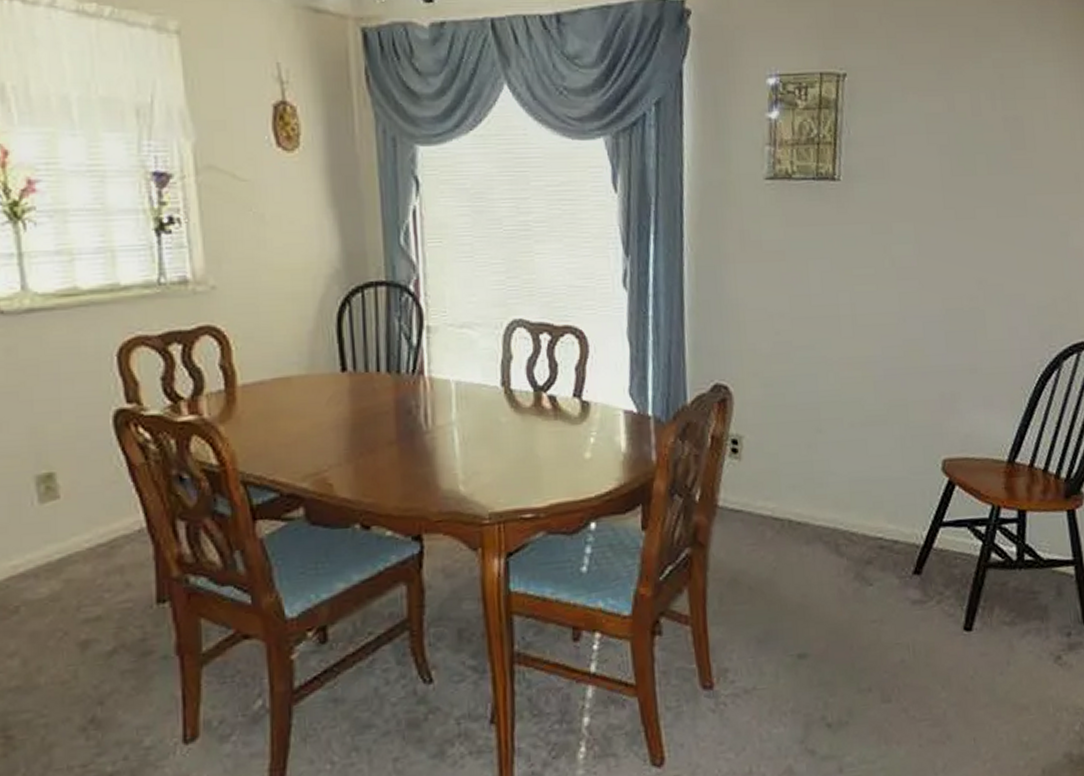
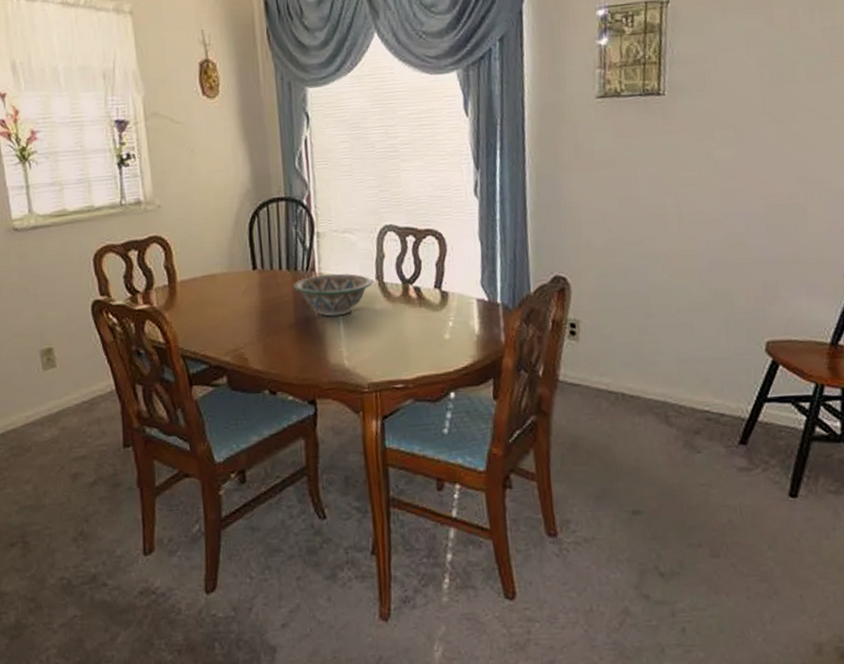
decorative bowl: none [394,377,497,431] -> present [293,273,373,317]

